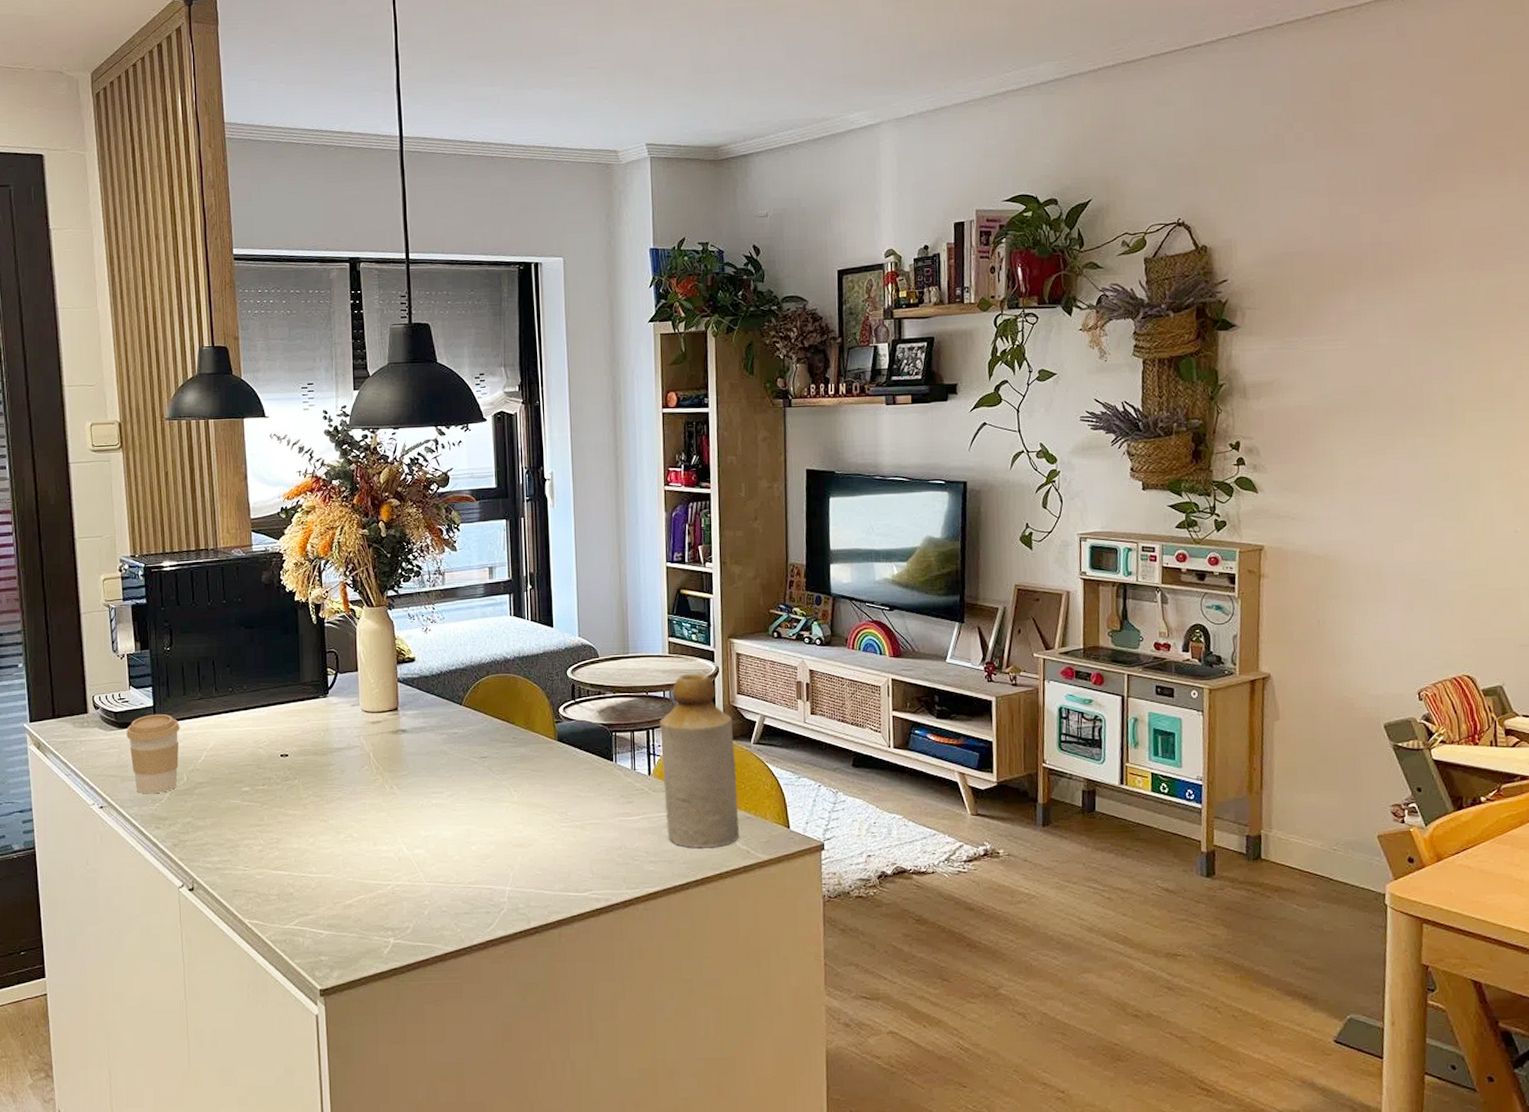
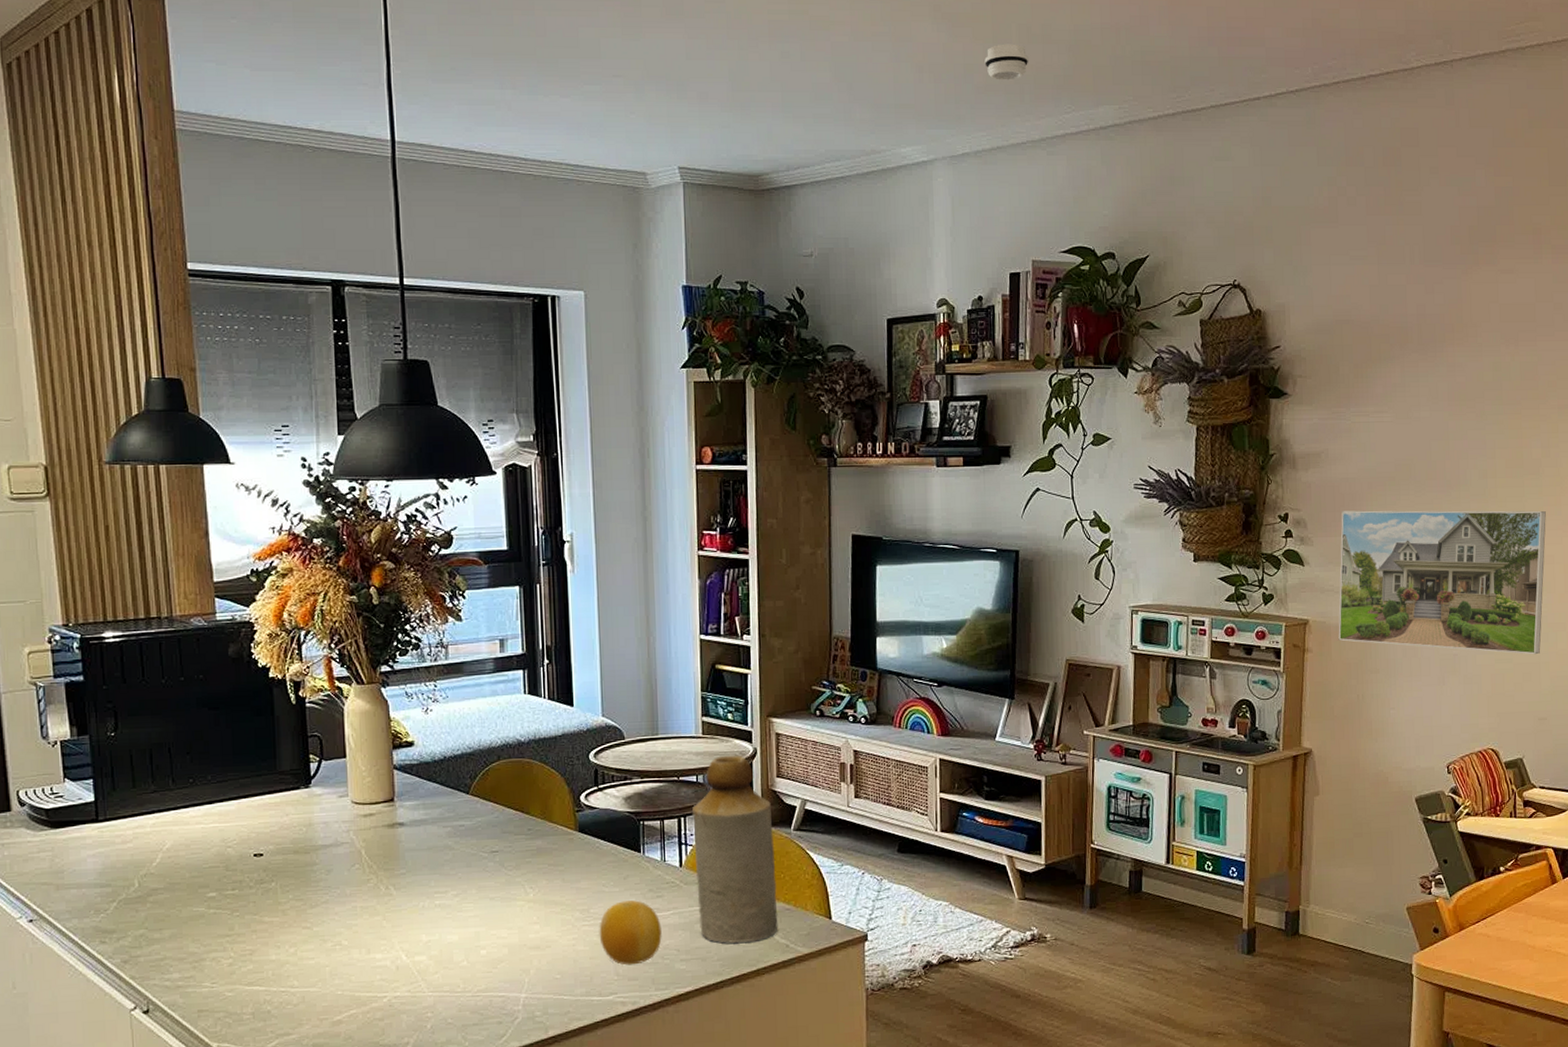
coffee cup: present [126,713,180,794] -> none [61,810,129,904]
fruit: none [575,805,632,865] -> present [599,900,662,966]
smoke detector: none [927,12,971,47] -> present [984,44,1029,81]
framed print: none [1295,434,1521,580] -> present [1338,510,1546,655]

